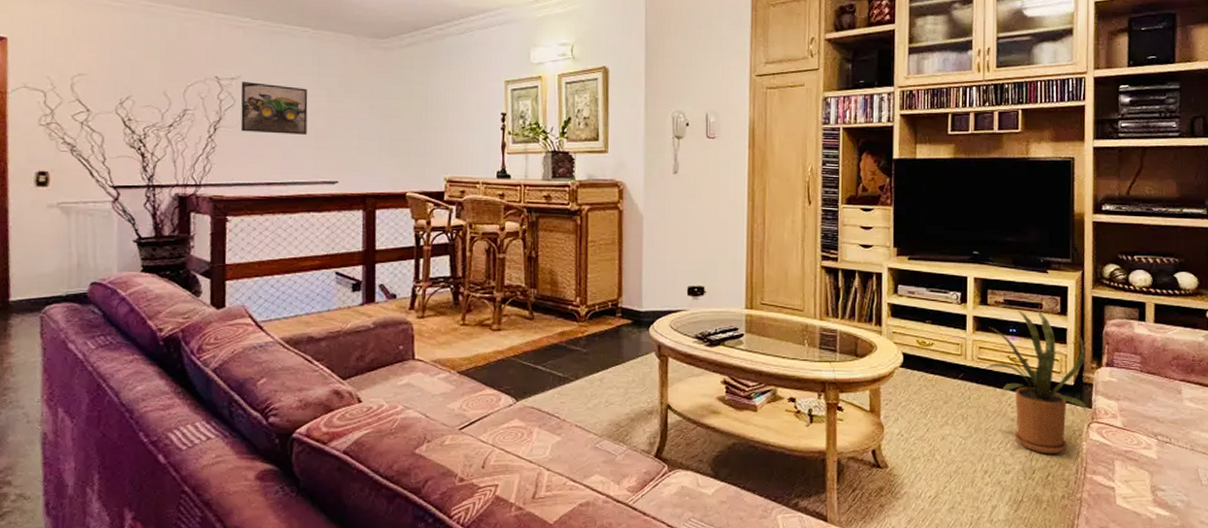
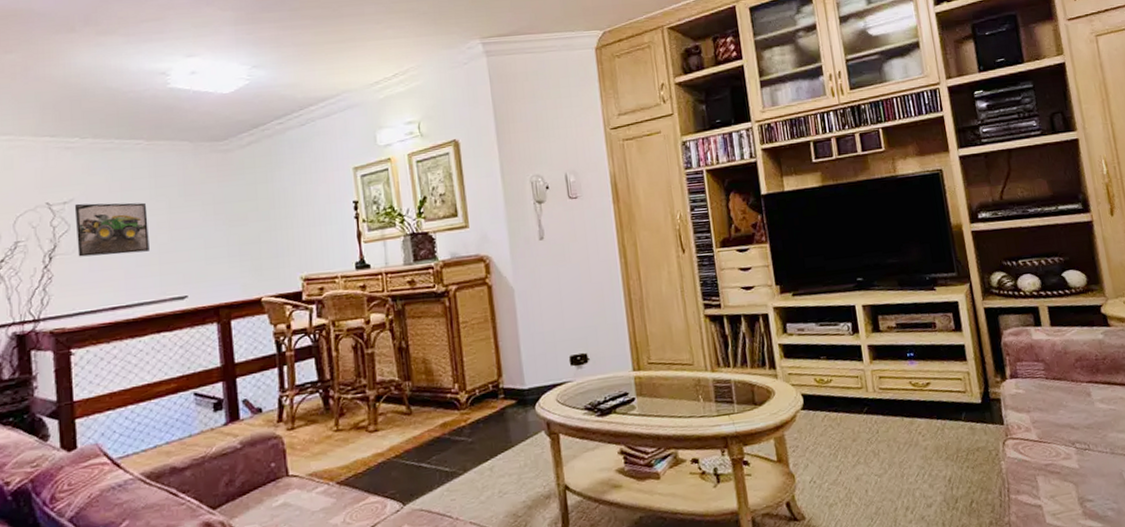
house plant: present [985,309,1087,454] -> none [885,329,1000,480]

